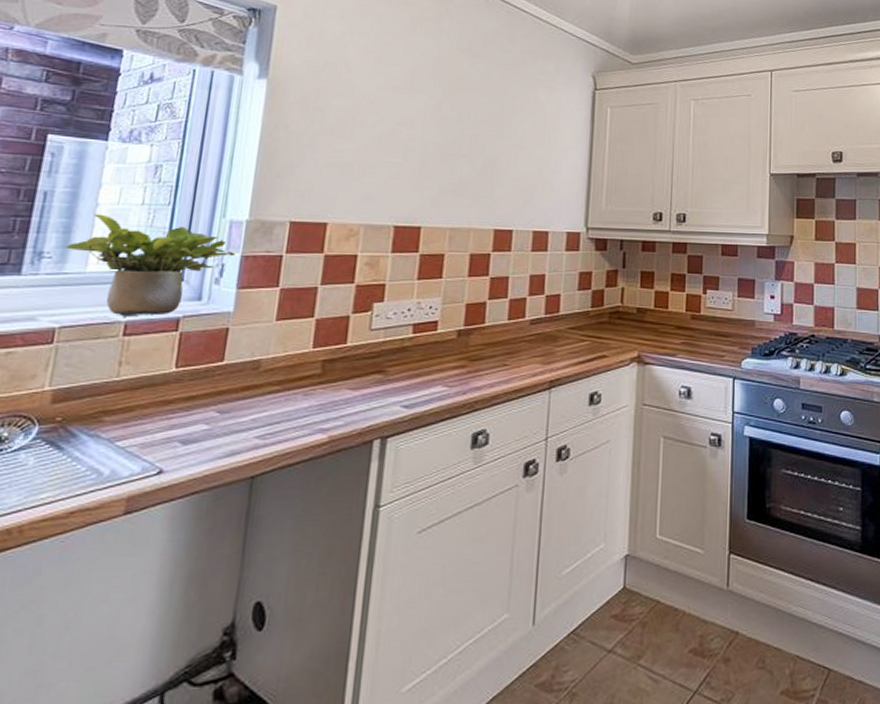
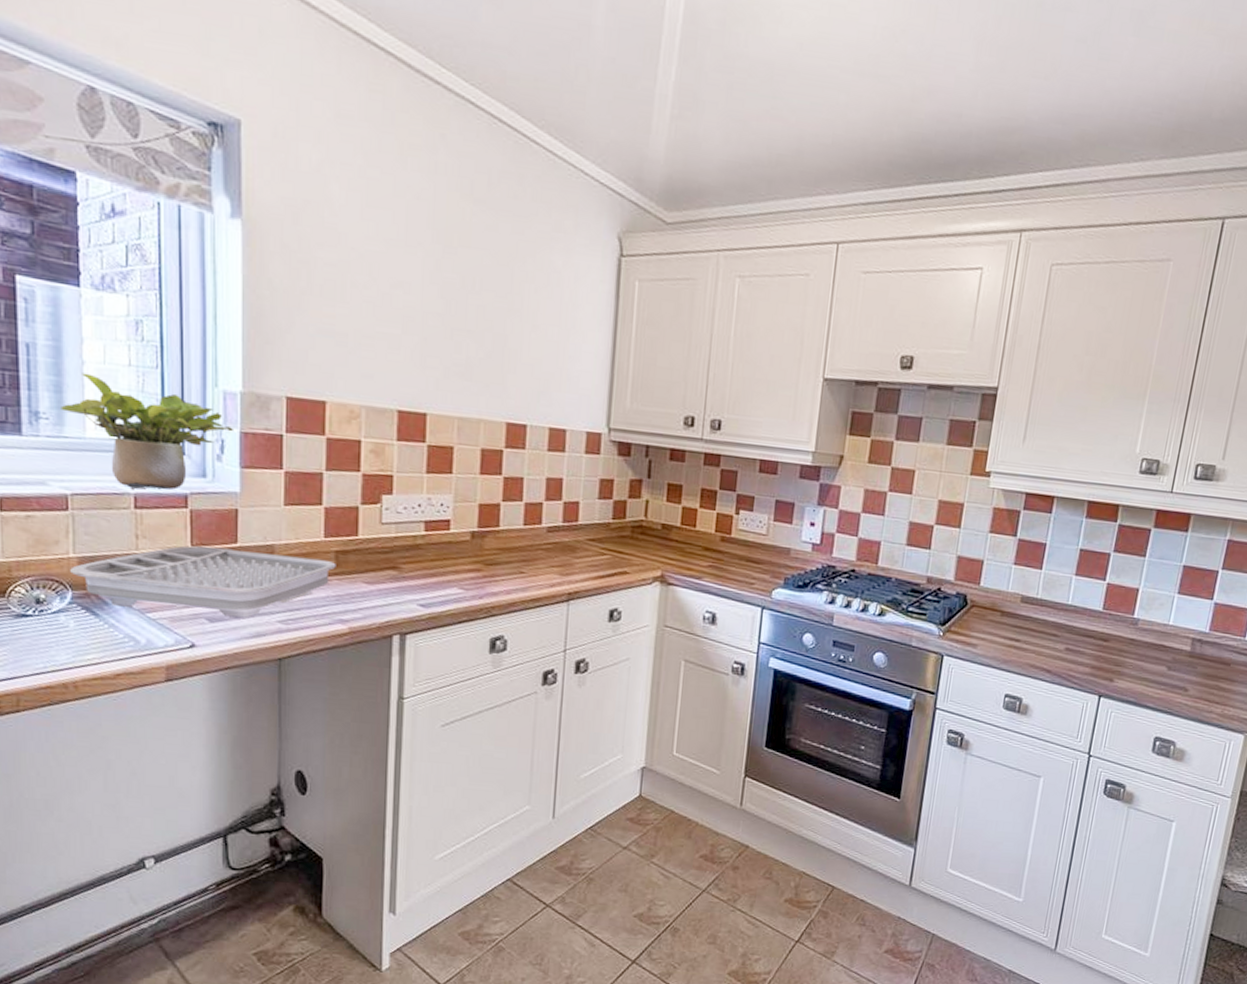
dish rack: none [42,367,322,437] -> present [70,545,336,618]

